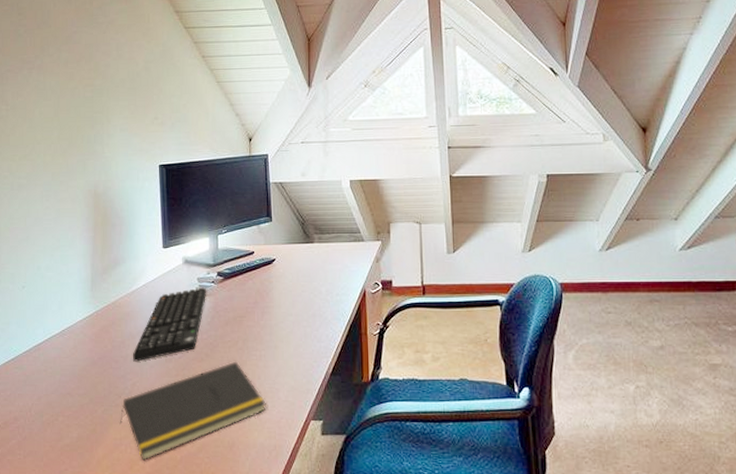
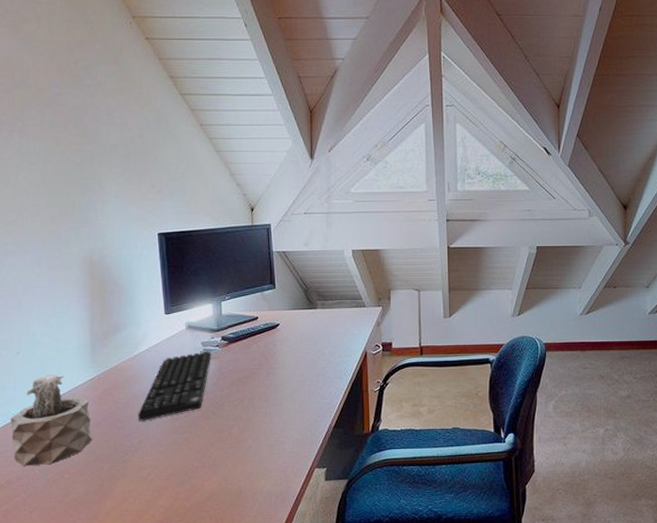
succulent plant: none [12,310,88,407] -> present [10,375,93,466]
notepad: present [119,361,266,461] -> none [127,418,272,510]

